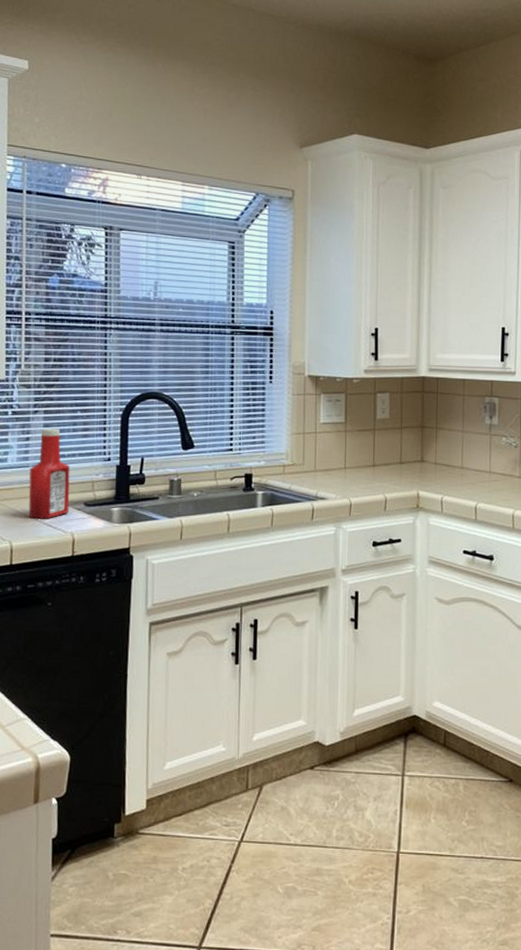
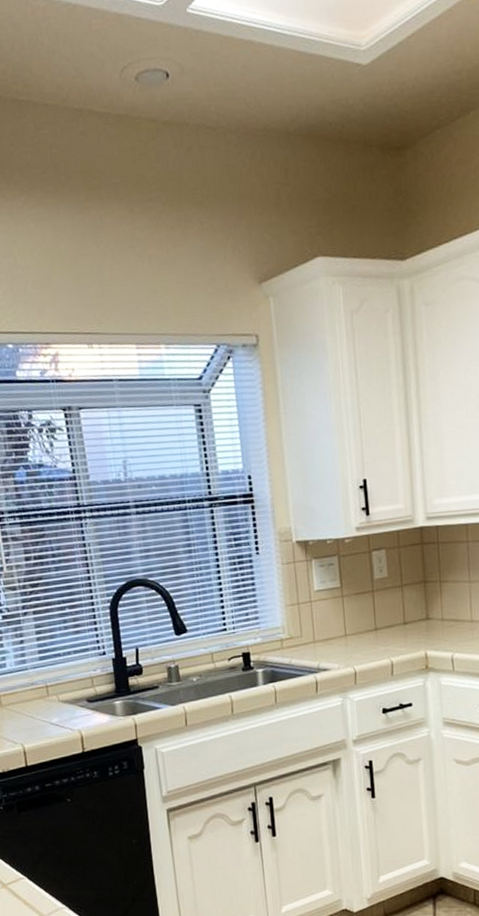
ketchup bottle: present [28,428,70,519] -> none [29,628,73,720]

